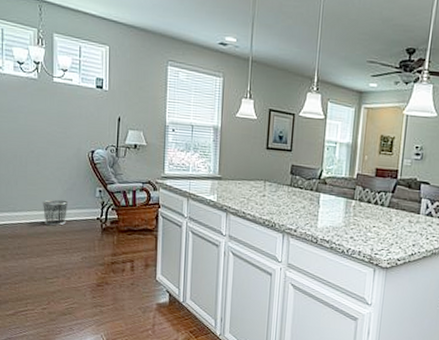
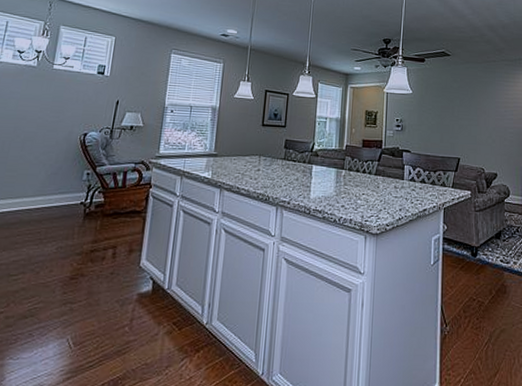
waste bin: present [42,199,69,226] -> none [18,185,51,214]

